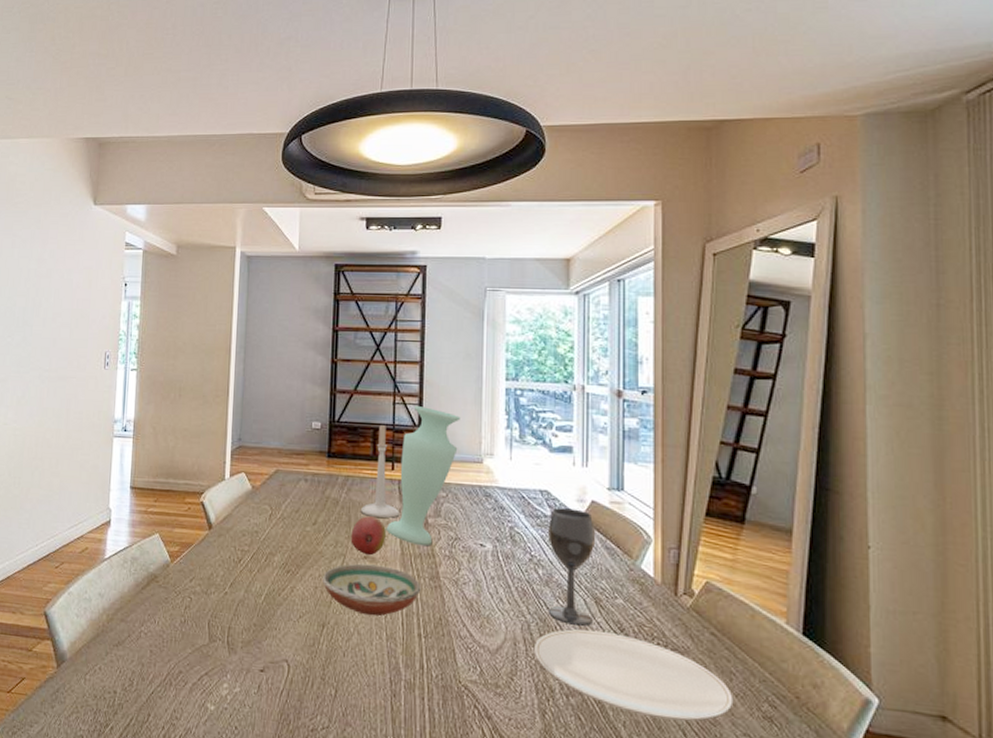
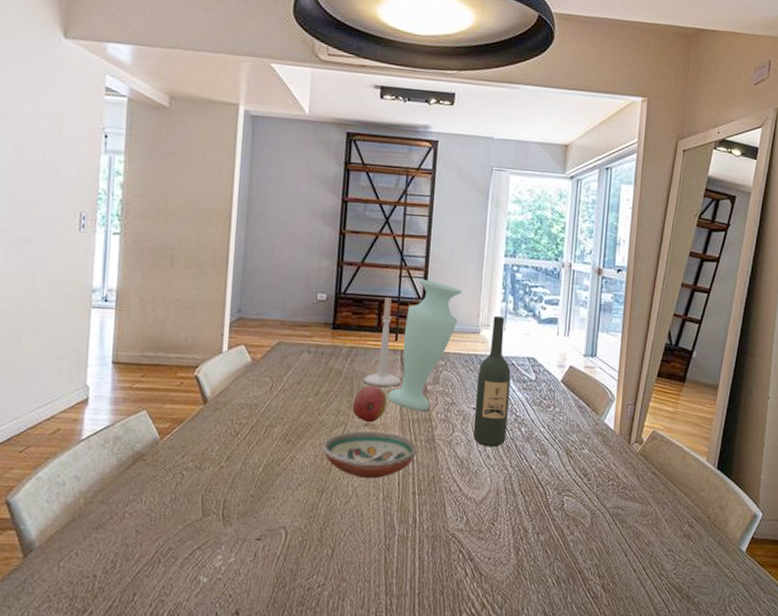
wine bottle: none [482,443,522,590] -> present [473,315,511,447]
plate: present [533,629,734,722] -> none [513,477,664,545]
wine glass: present [548,508,596,626] -> none [528,373,571,474]

